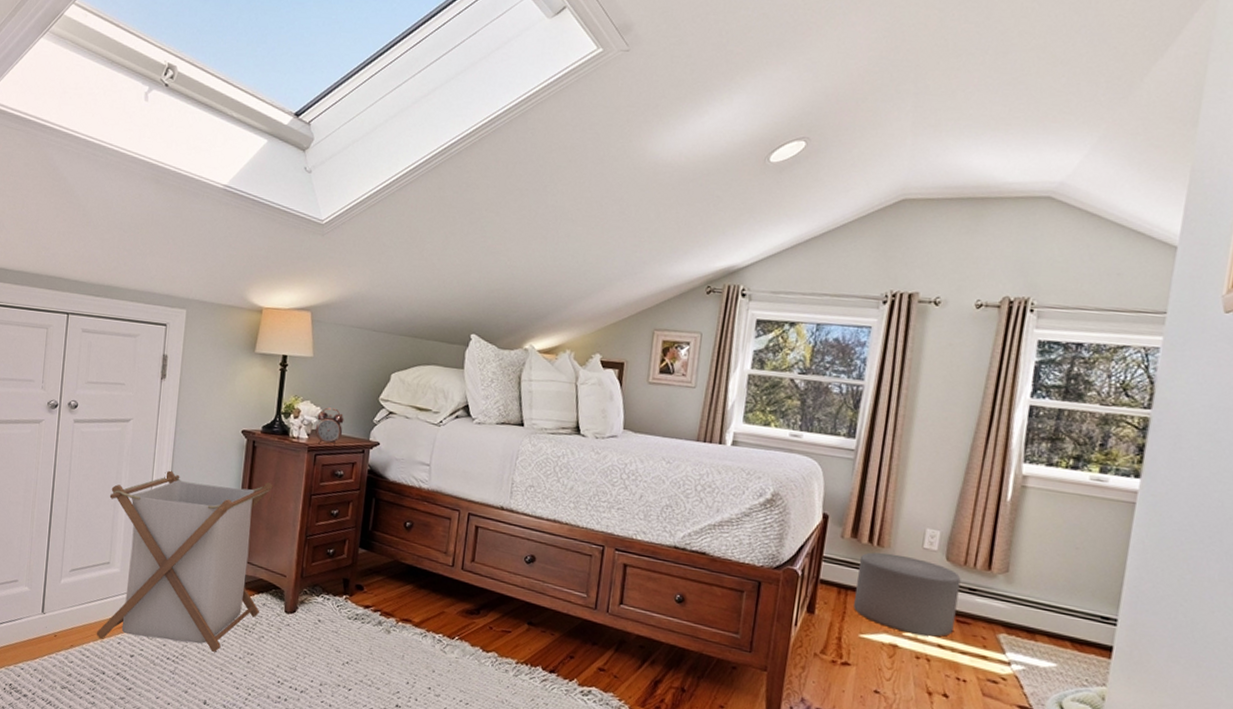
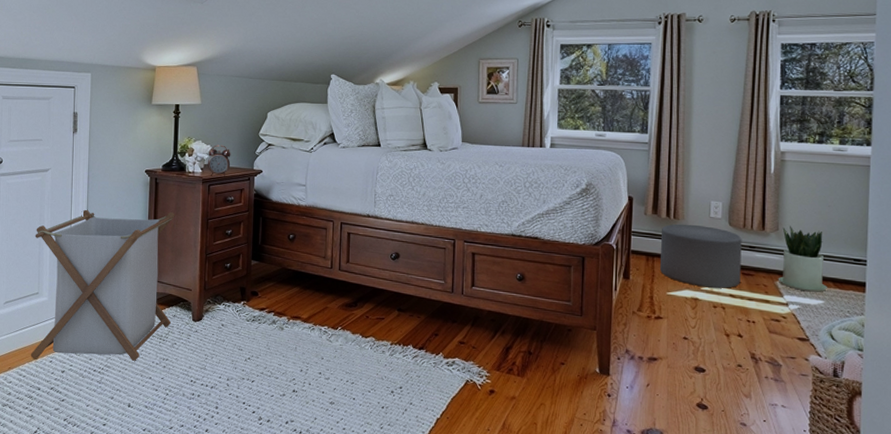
planter: none [1000,567,1064,653] -> present [778,225,827,292]

